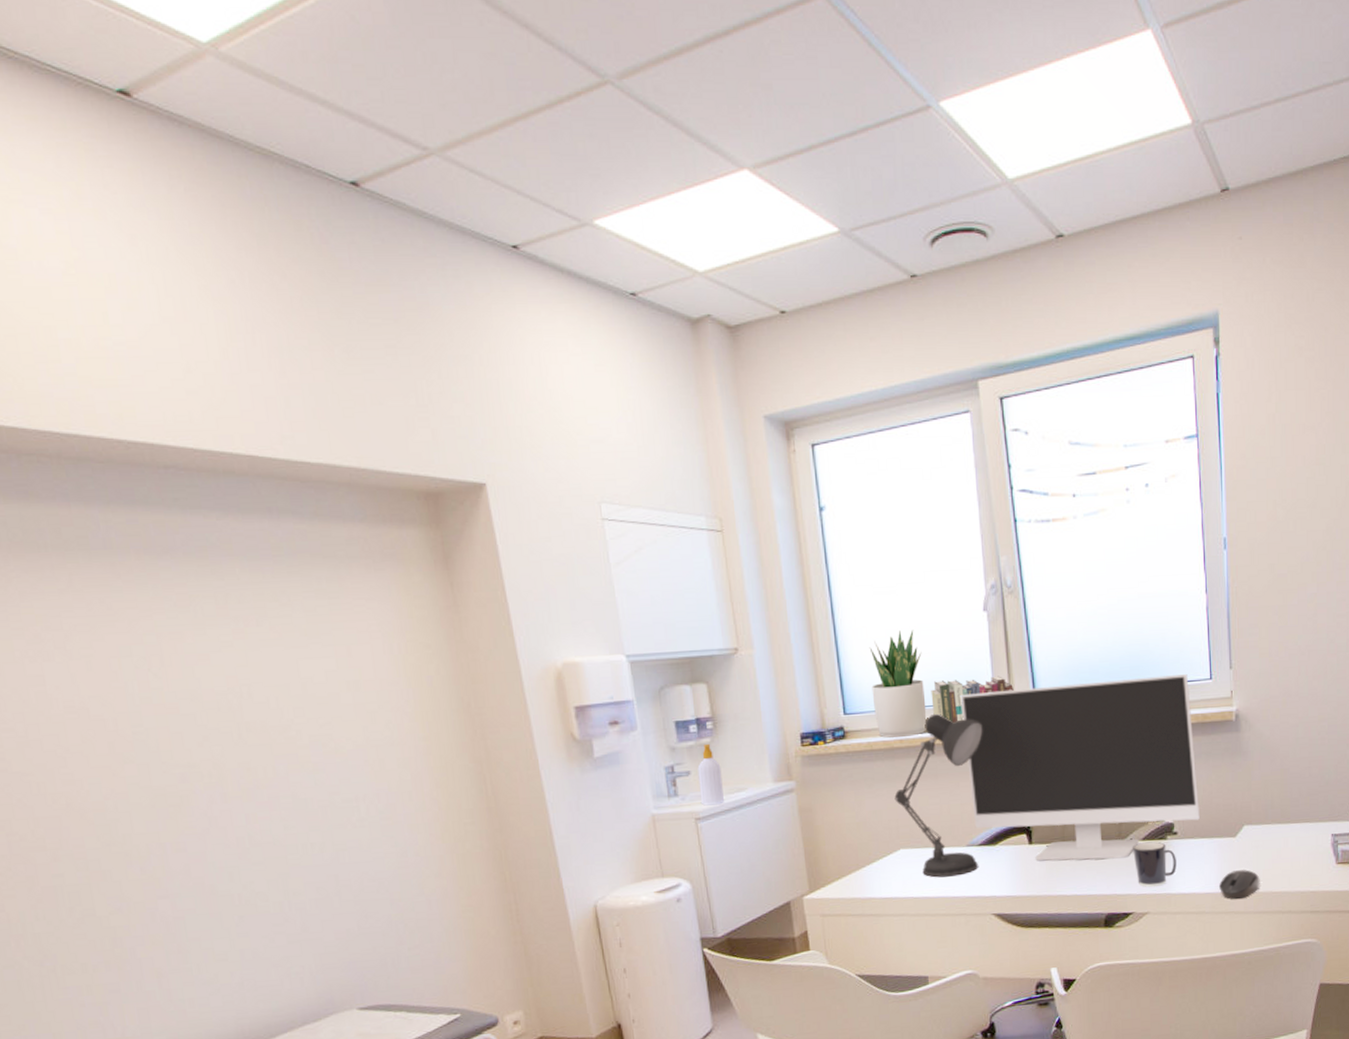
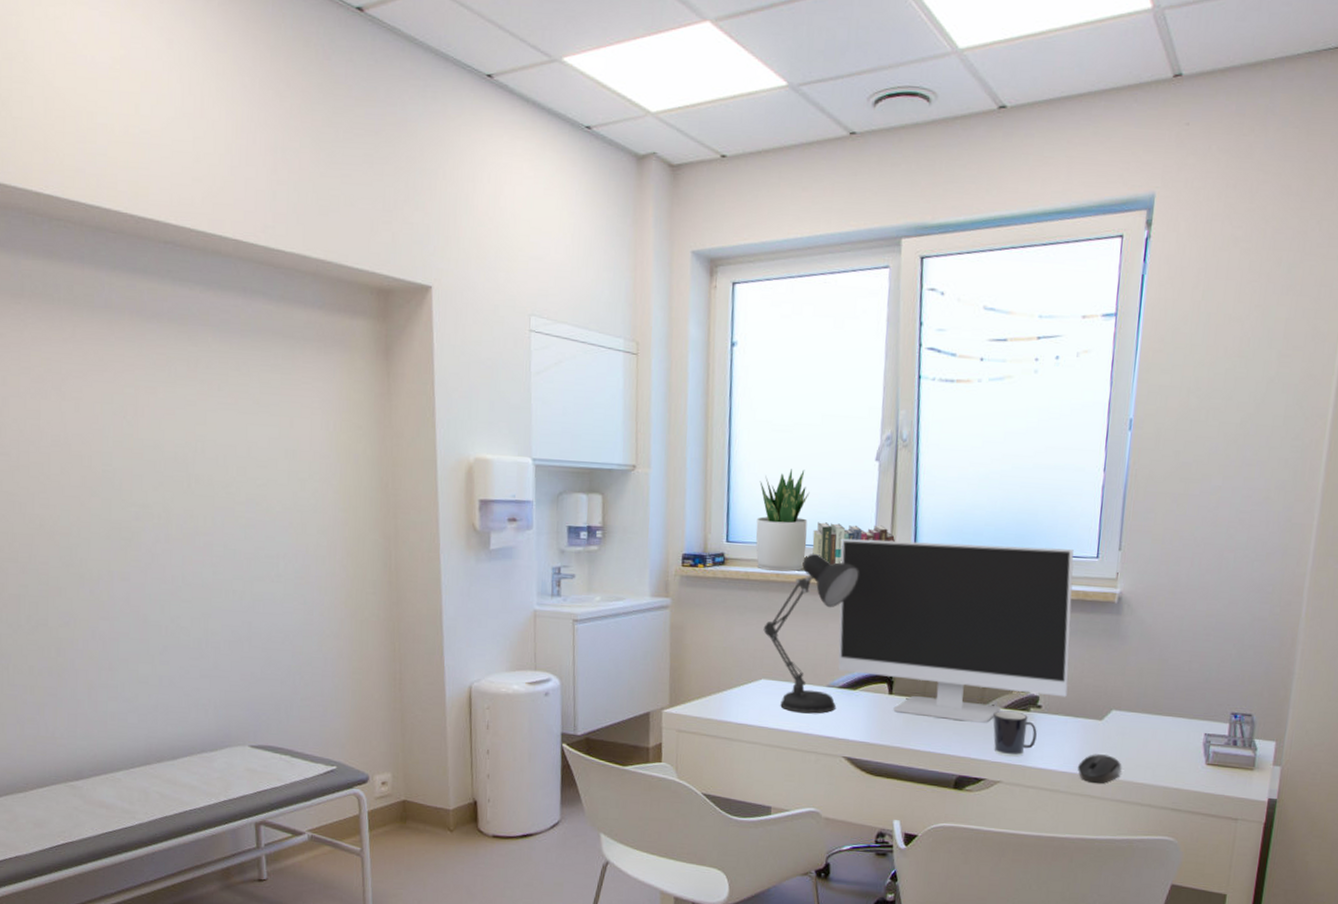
soap bottle: present [697,743,724,806] -> none [580,551,604,610]

